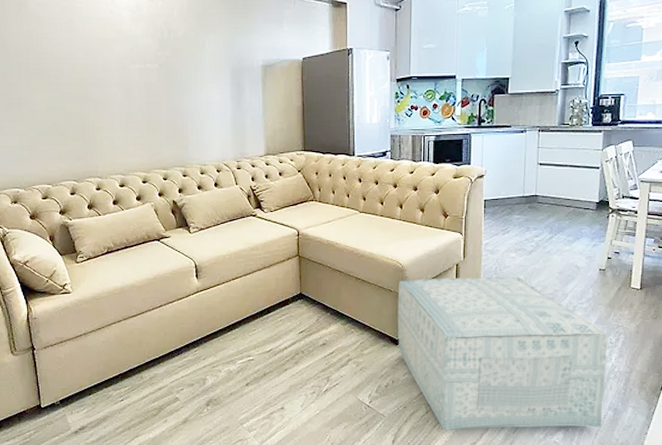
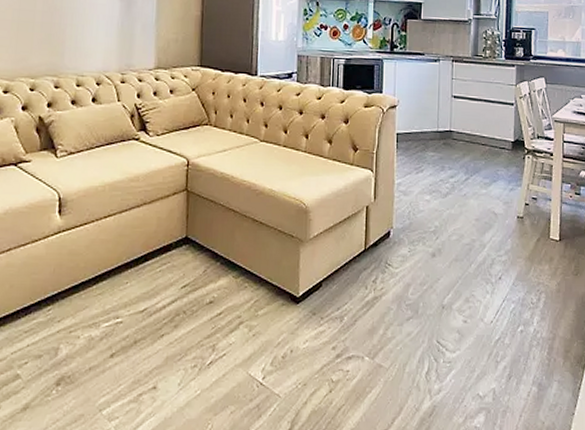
ottoman: present [398,278,609,430] -> none [299,222,530,414]

